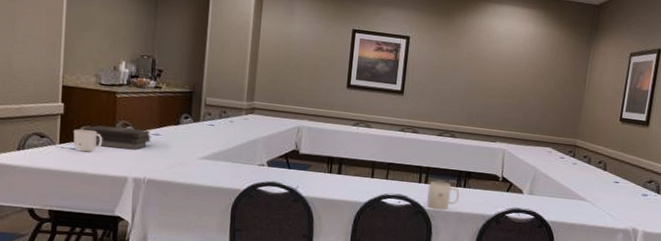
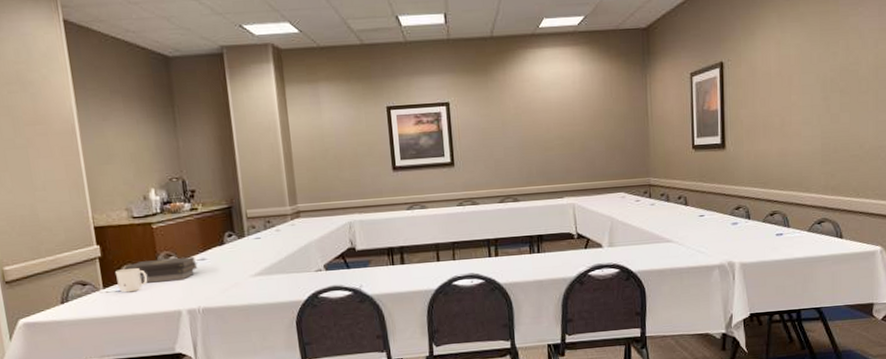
mug: present [426,180,460,210] -> none [500,250,536,283]

